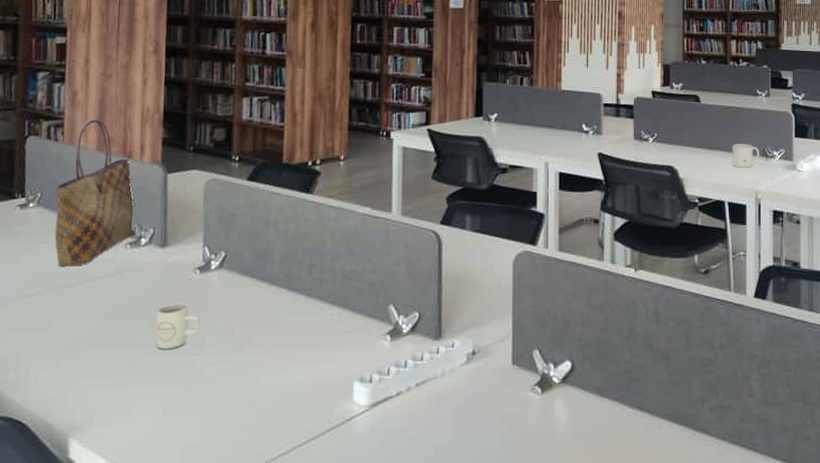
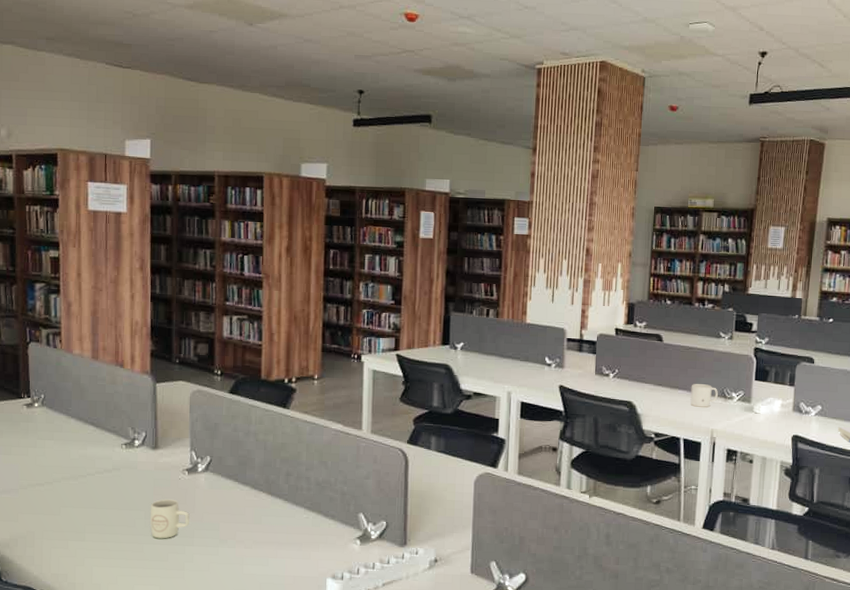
tote bag: present [54,118,136,267] -> none [57,329,130,461]

